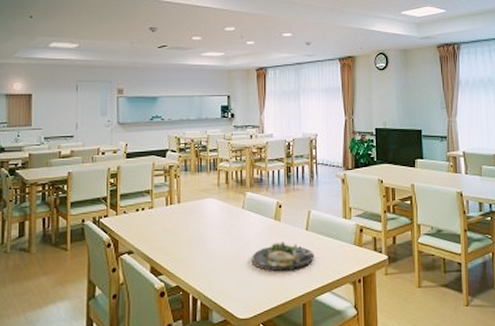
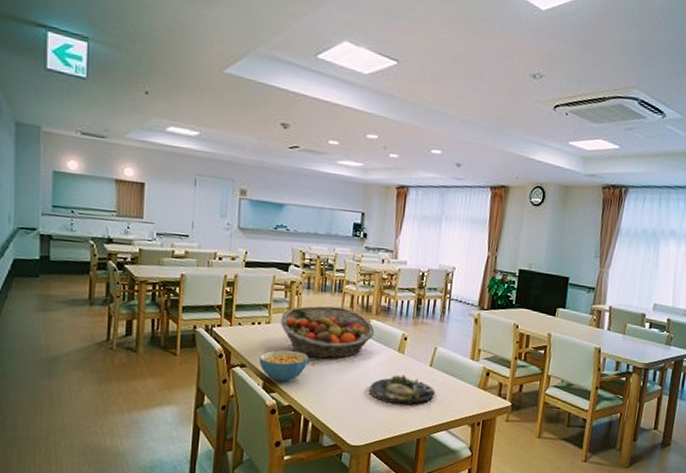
cereal bowl: none [146,232,192,264] -> present [259,350,310,382]
fruit basket: none [163,184,250,236] -> present [281,305,374,359]

